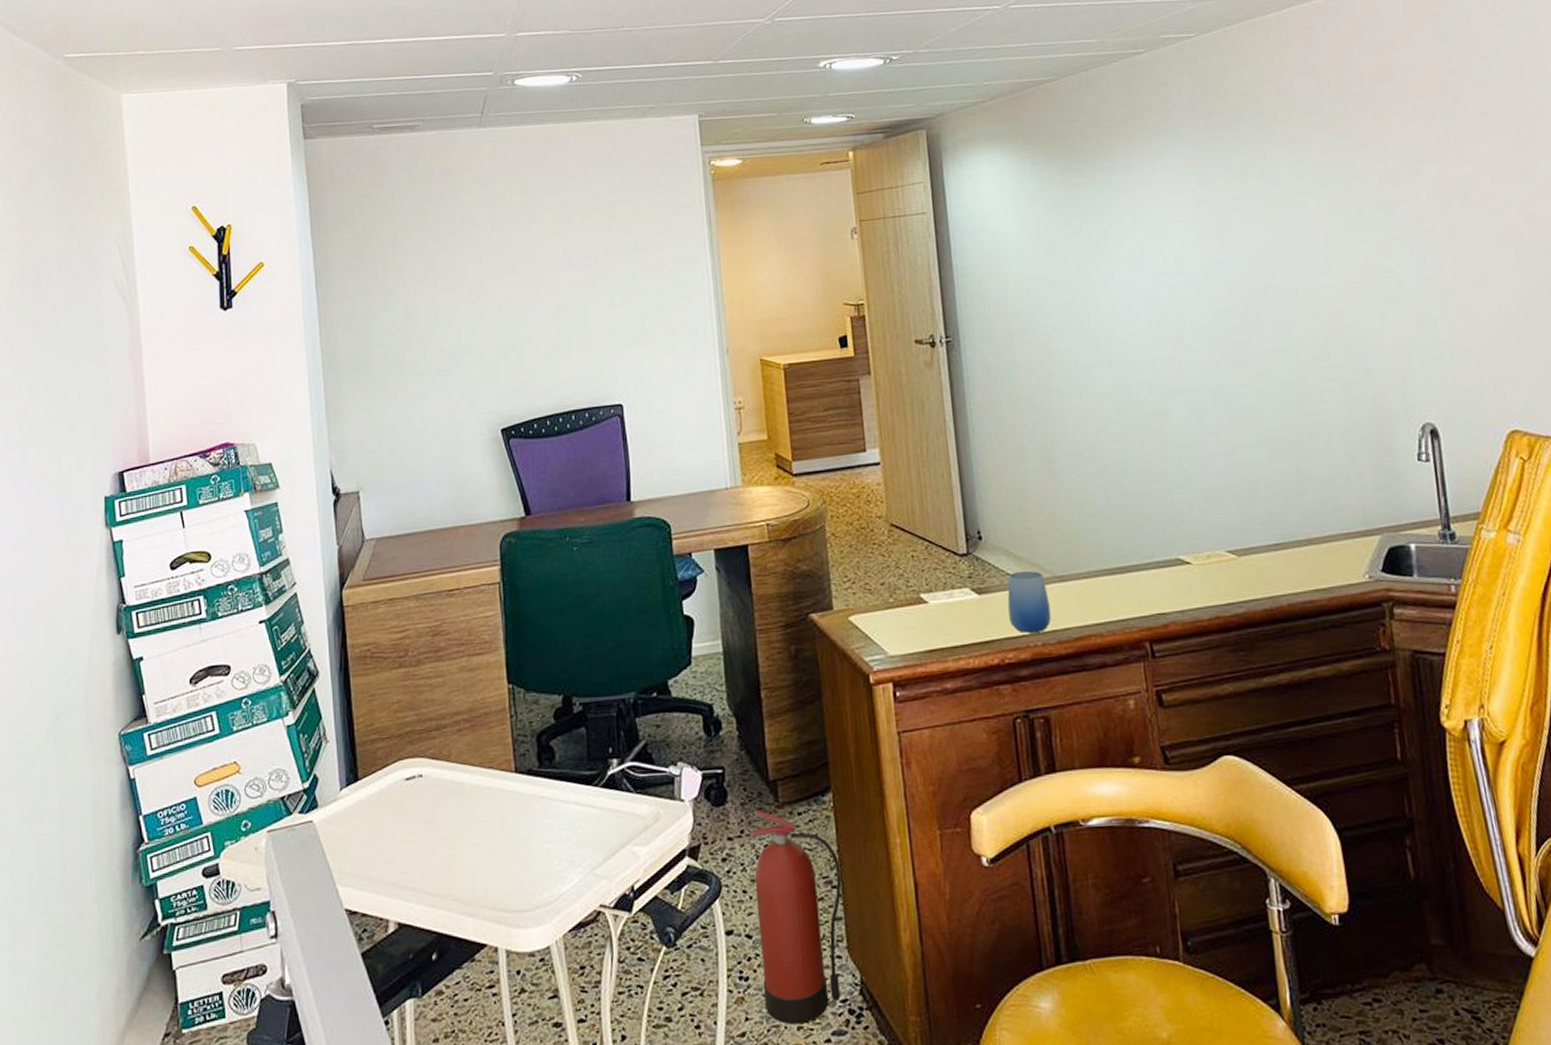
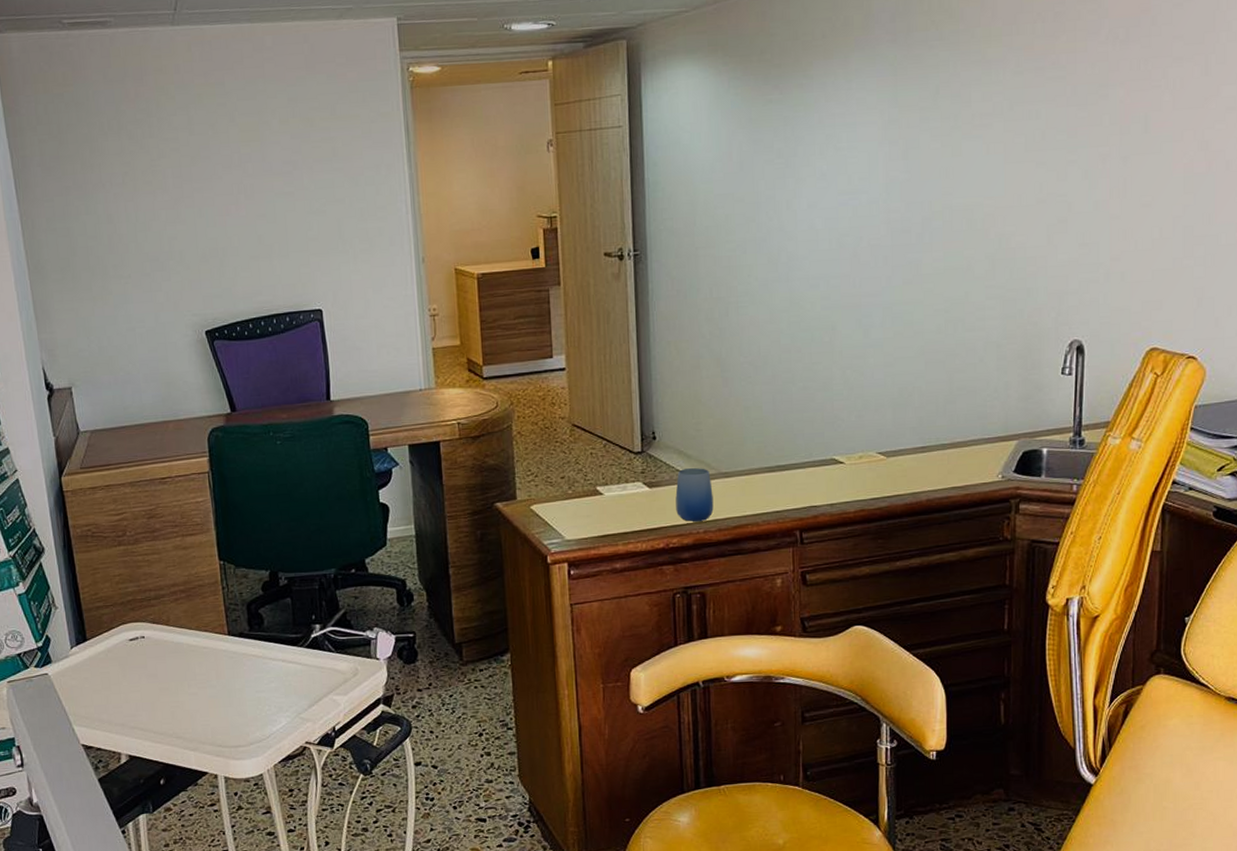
fire extinguisher: present [751,809,842,1024] -> none [438,667,516,833]

